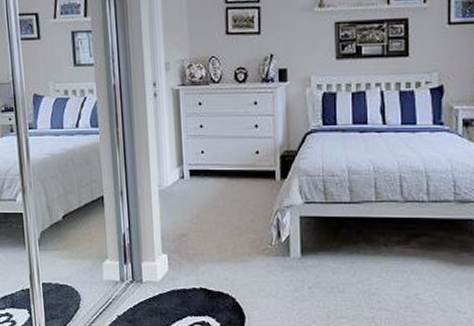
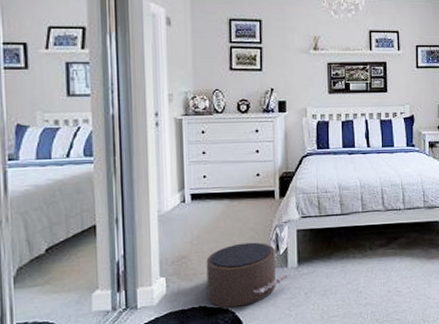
pouf: none [206,226,292,293] -> present [206,242,289,308]

